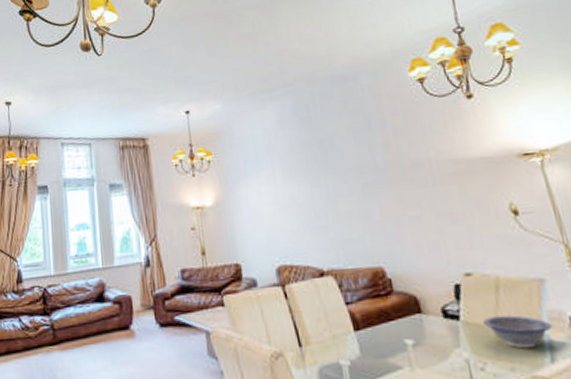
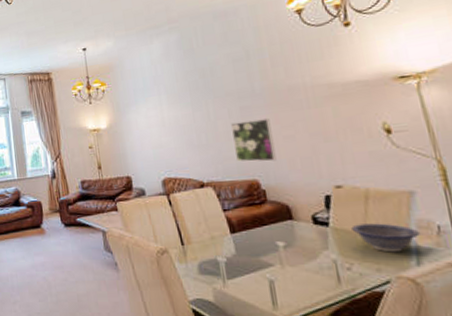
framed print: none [353,197,403,246] -> present [231,118,277,162]

